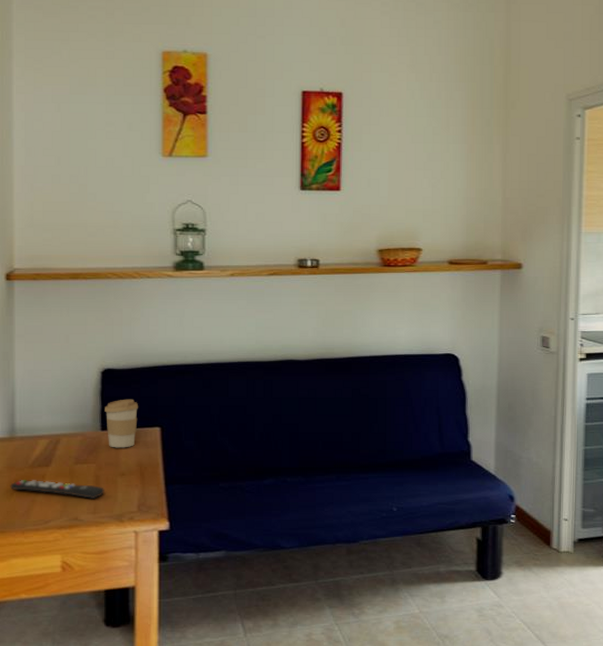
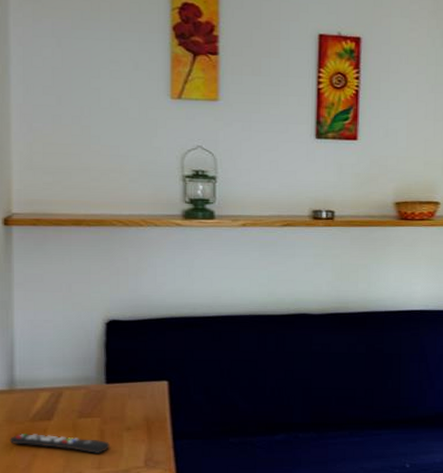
coffee cup: present [105,399,139,448] -> none [110,351,146,402]

